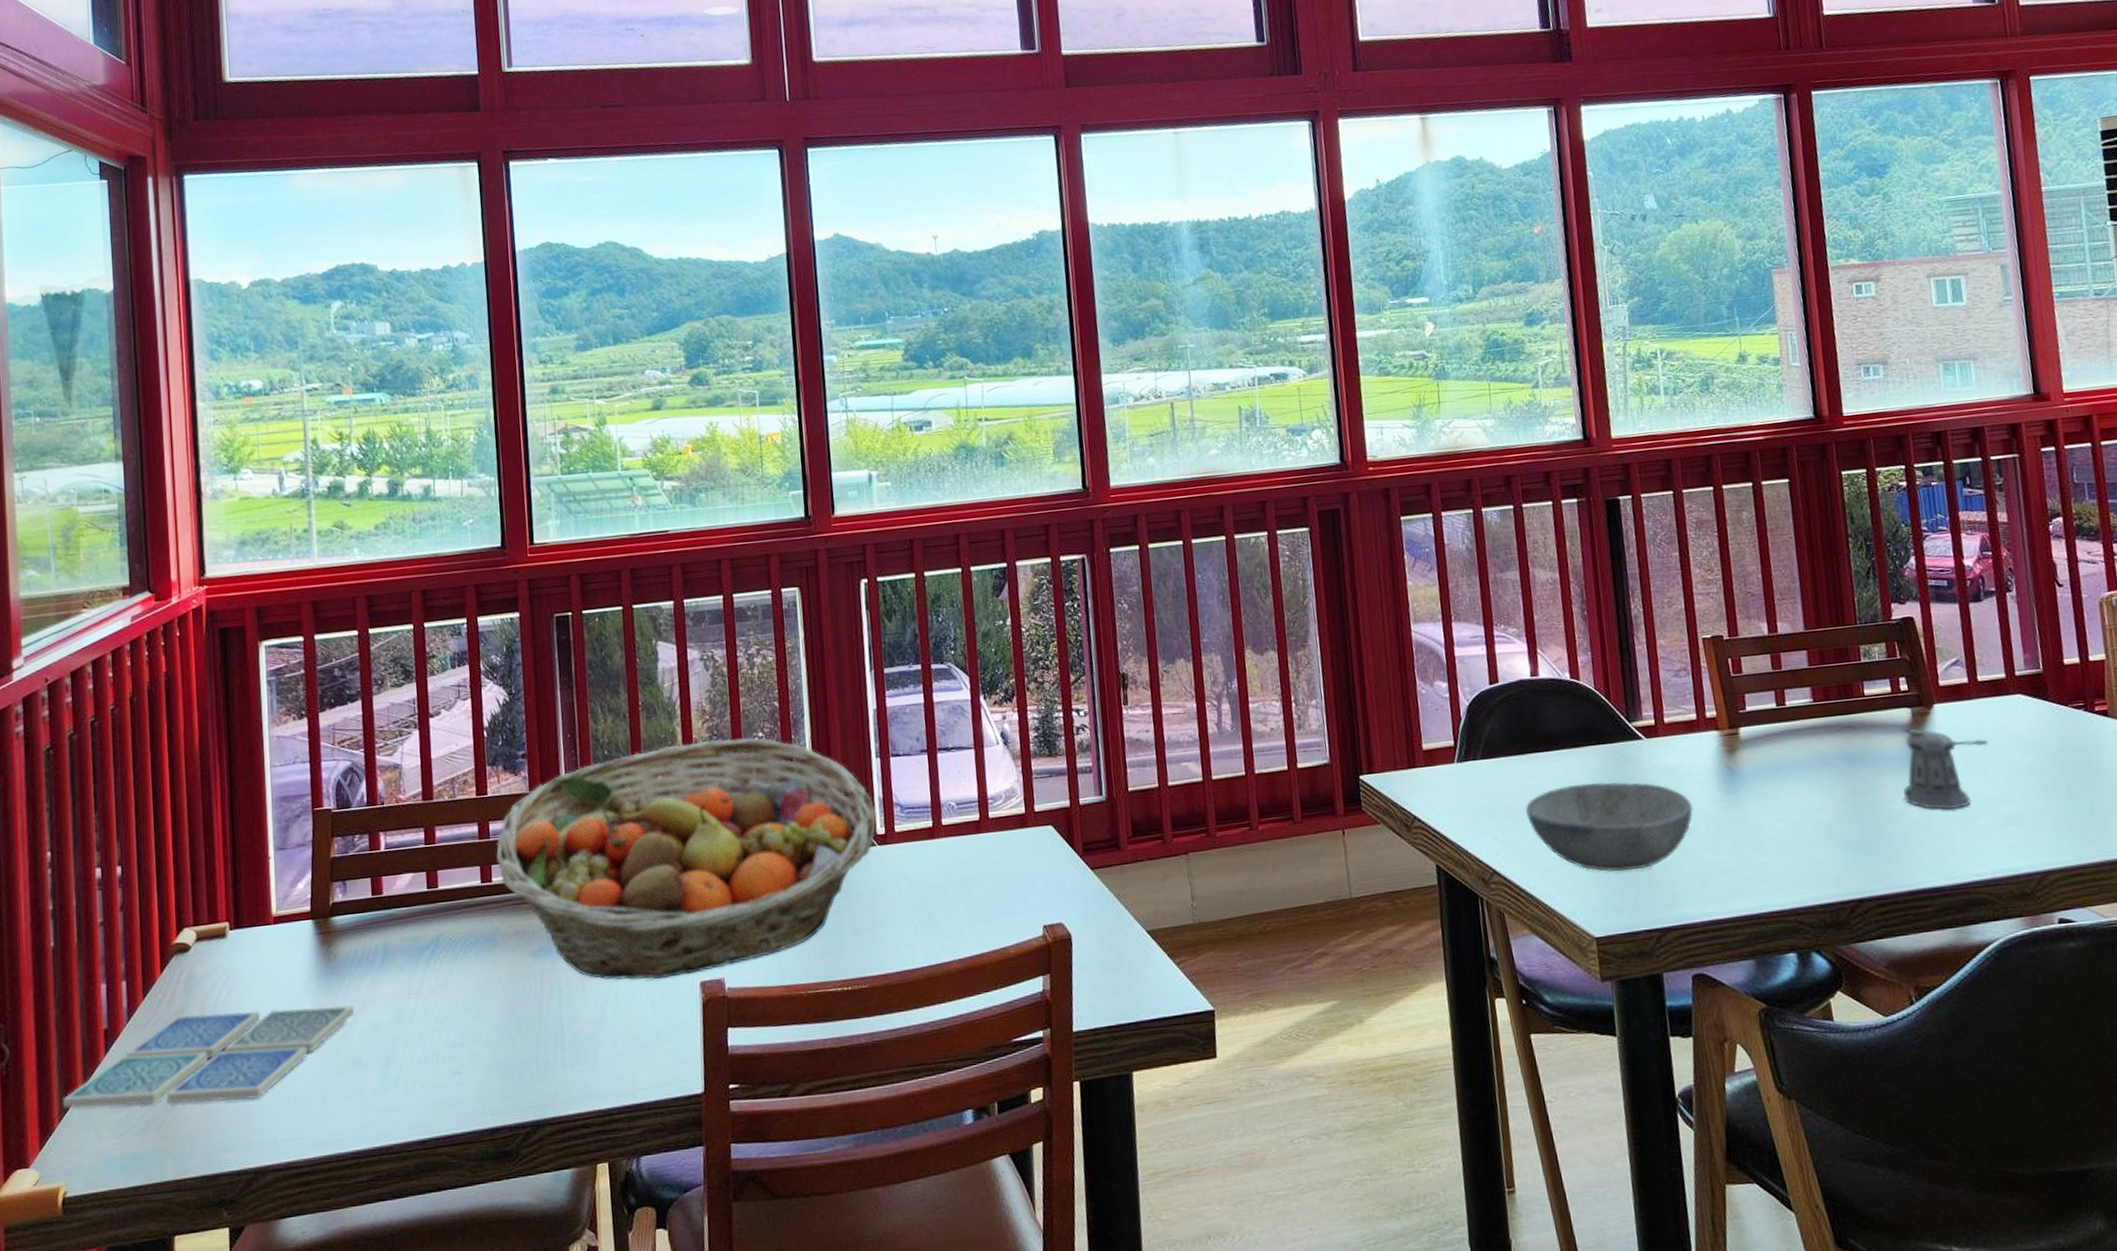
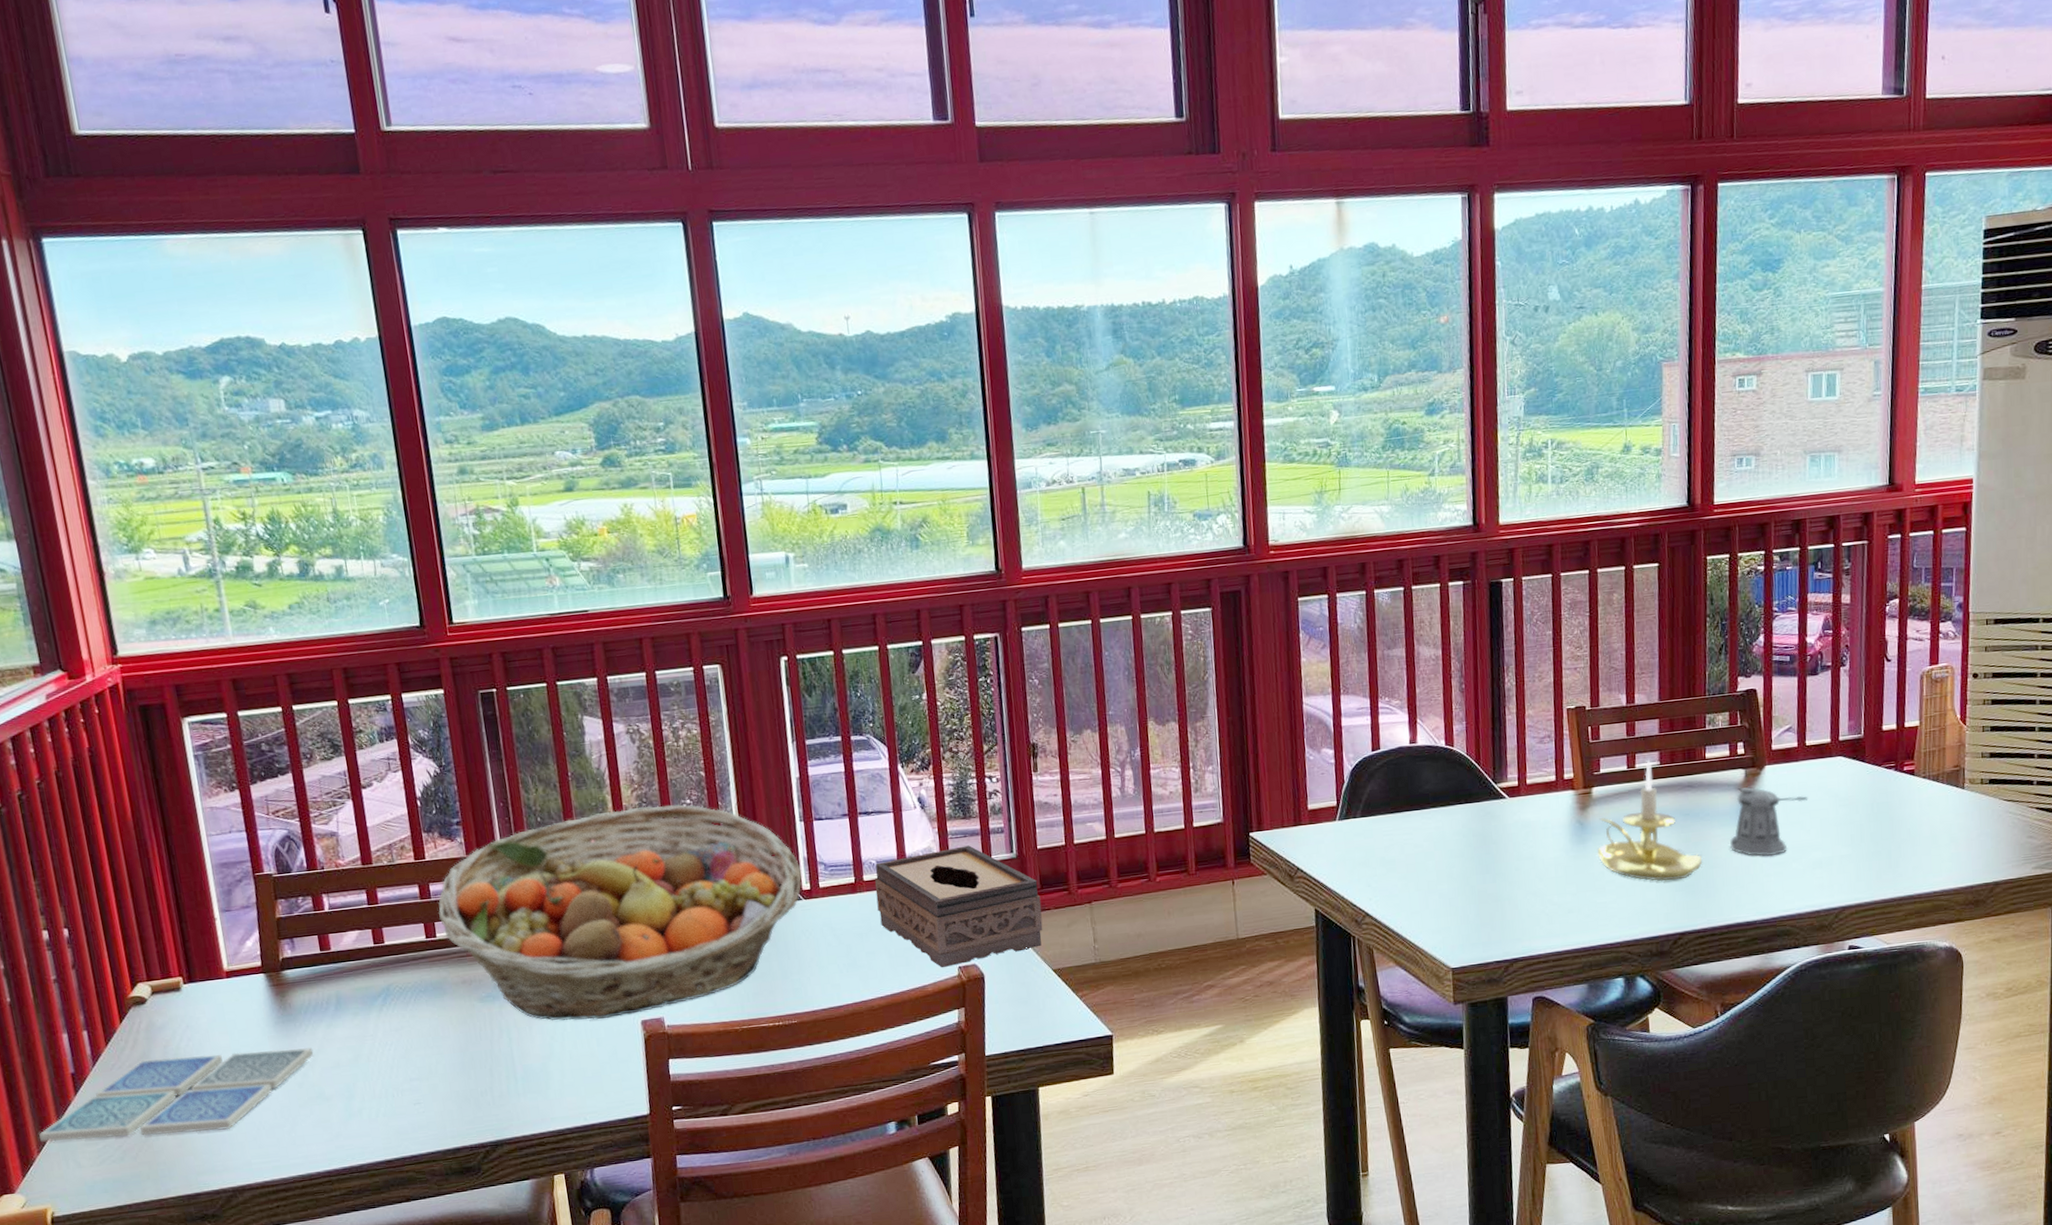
tissue box: none [953,786,1136,927] -> present [874,845,1043,968]
bowl: present [1526,782,1694,873] -> none [1398,836,1546,913]
candle holder: none [1750,696,1875,838] -> present [1596,759,1703,882]

